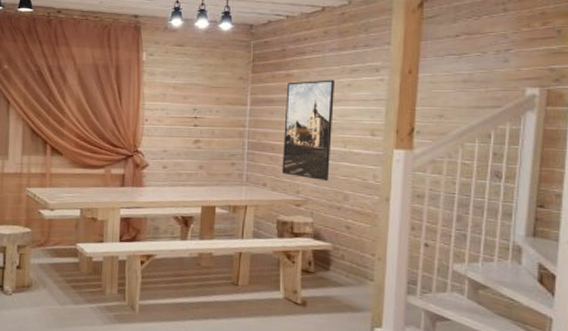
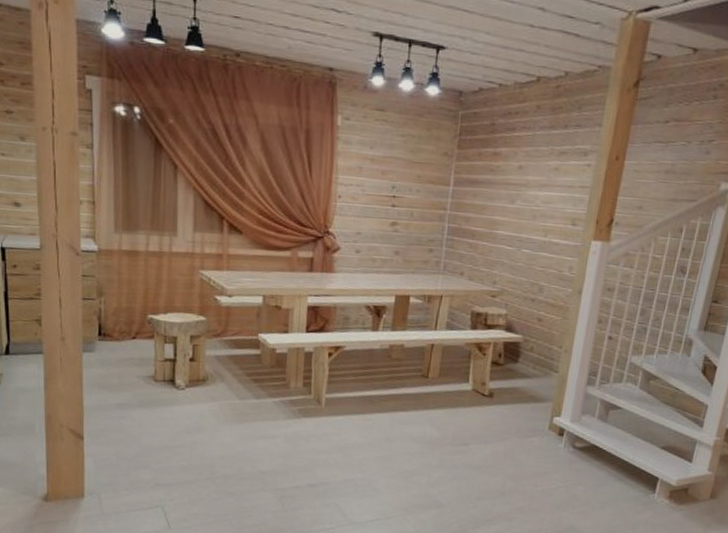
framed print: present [282,79,336,182] -> none [480,161,543,272]

